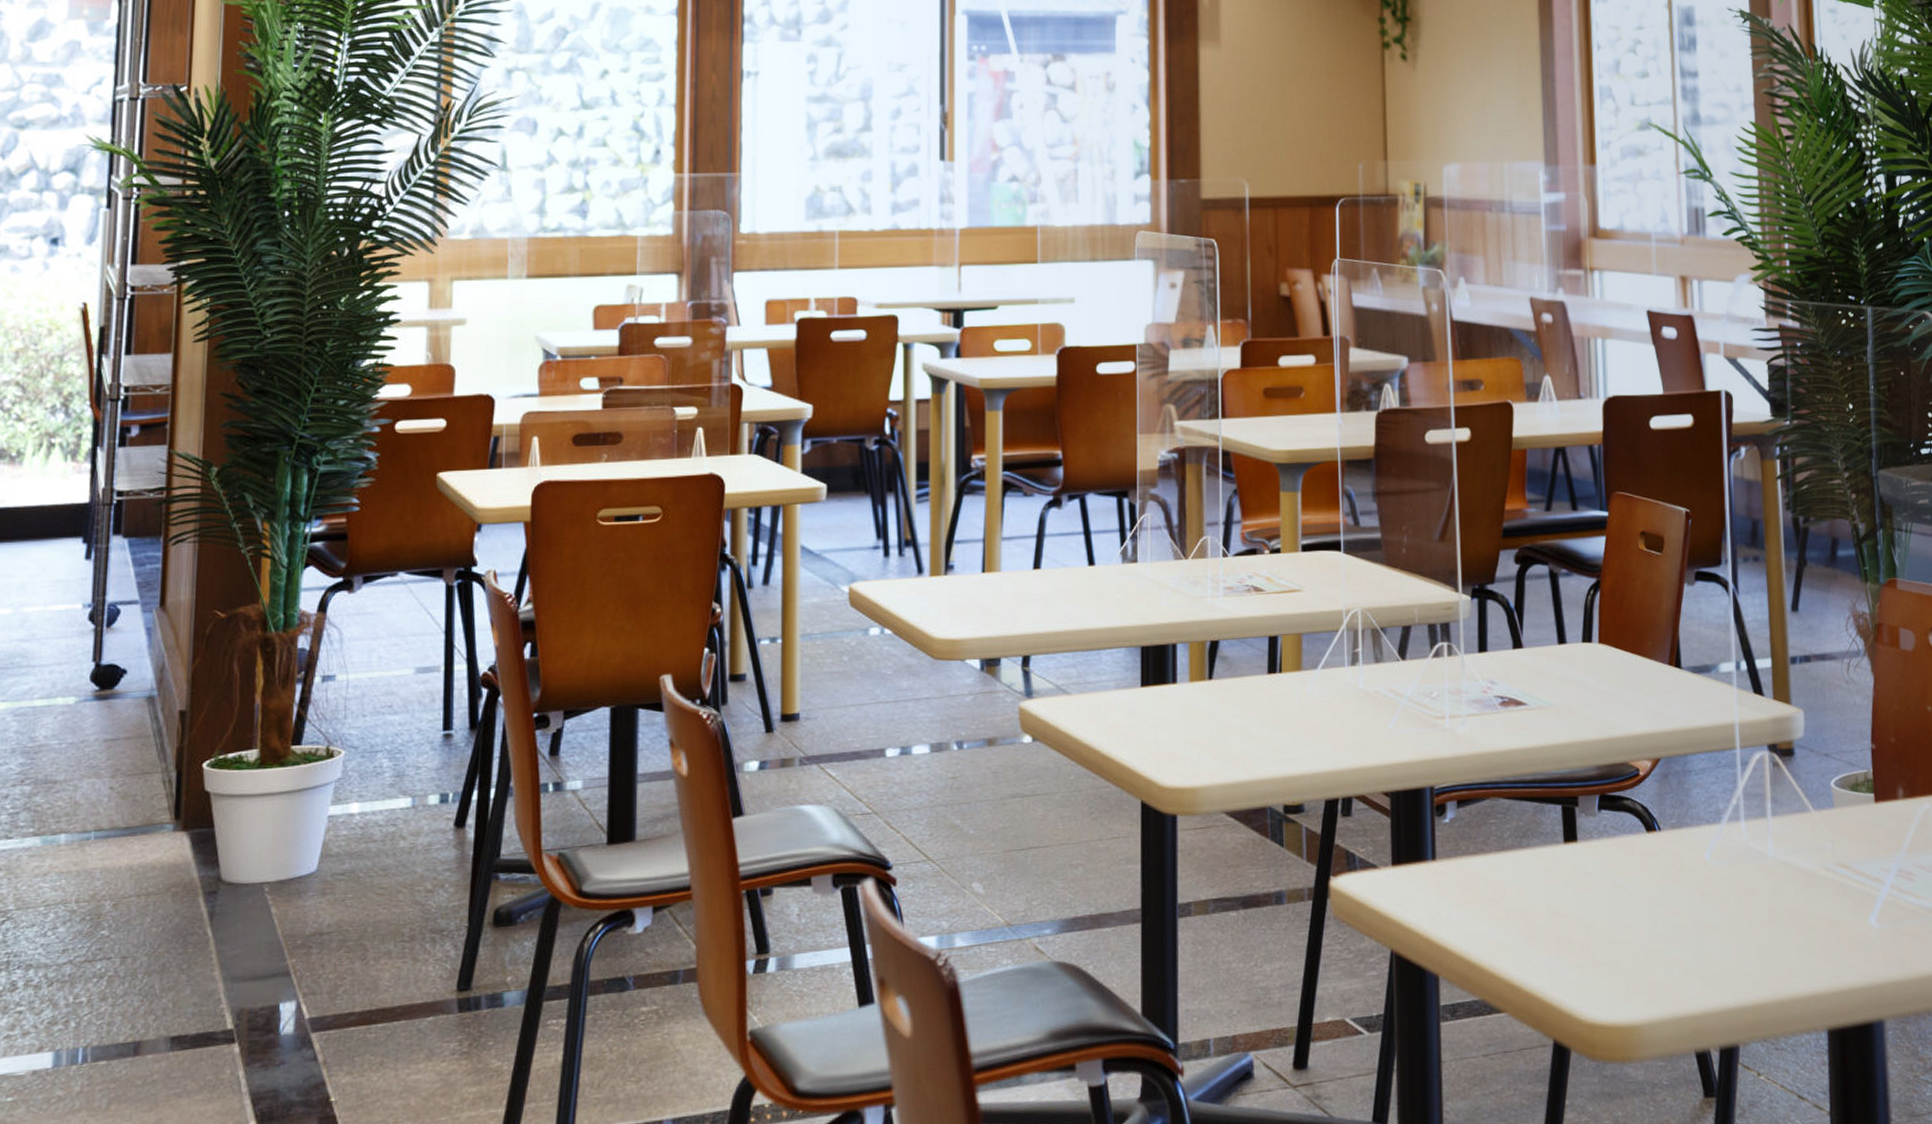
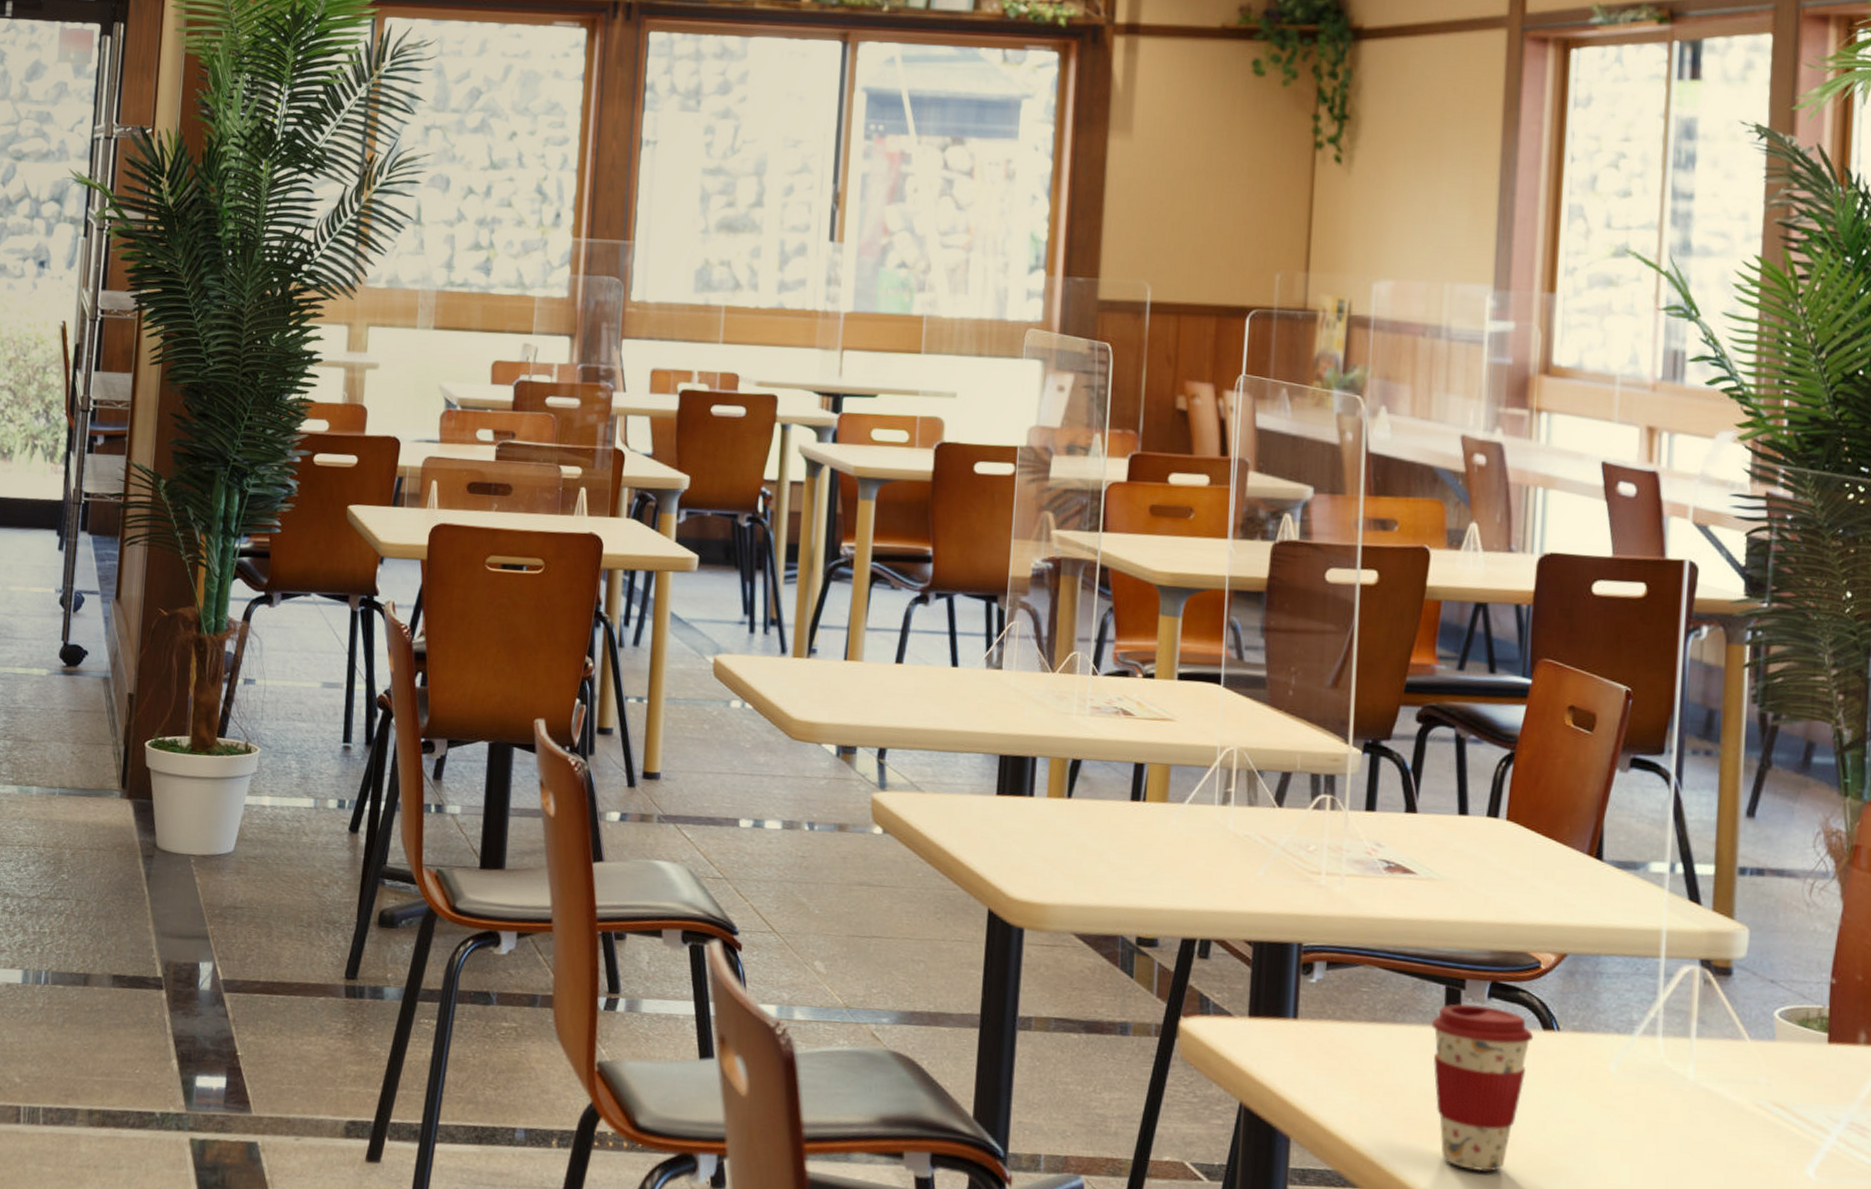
coffee cup: none [1553,818,1640,975] -> present [1432,1003,1534,1172]

